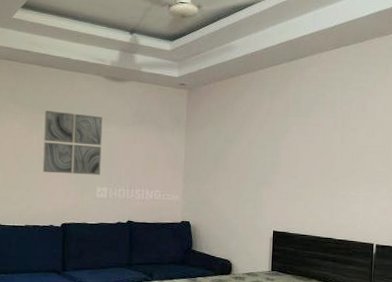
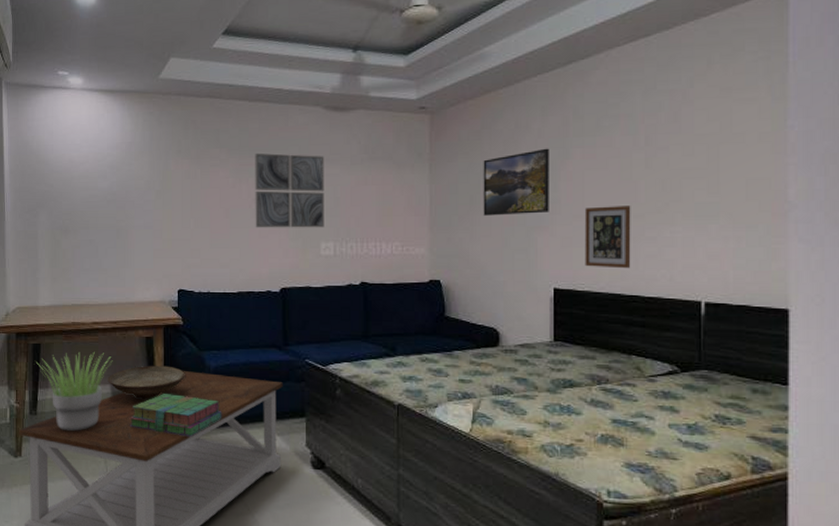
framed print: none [224,123,275,173] -> present [483,148,549,216]
picture frame: none [296,170,330,218] -> present [584,206,631,269]

